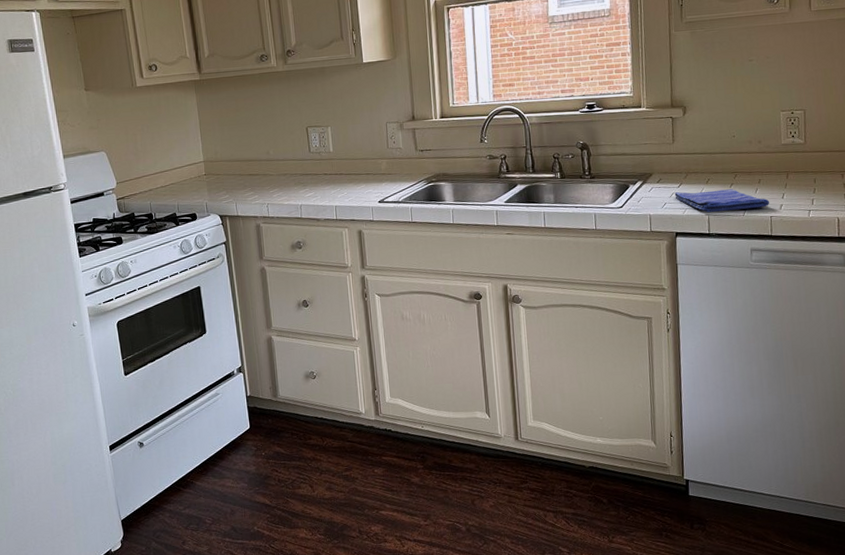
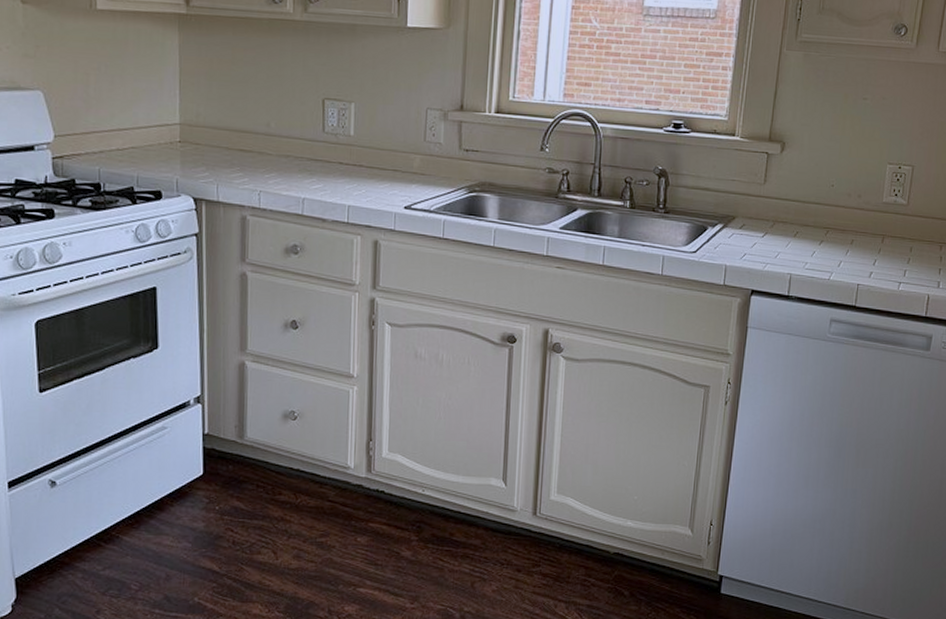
dish towel: present [674,189,770,212] -> none [757,242,860,273]

